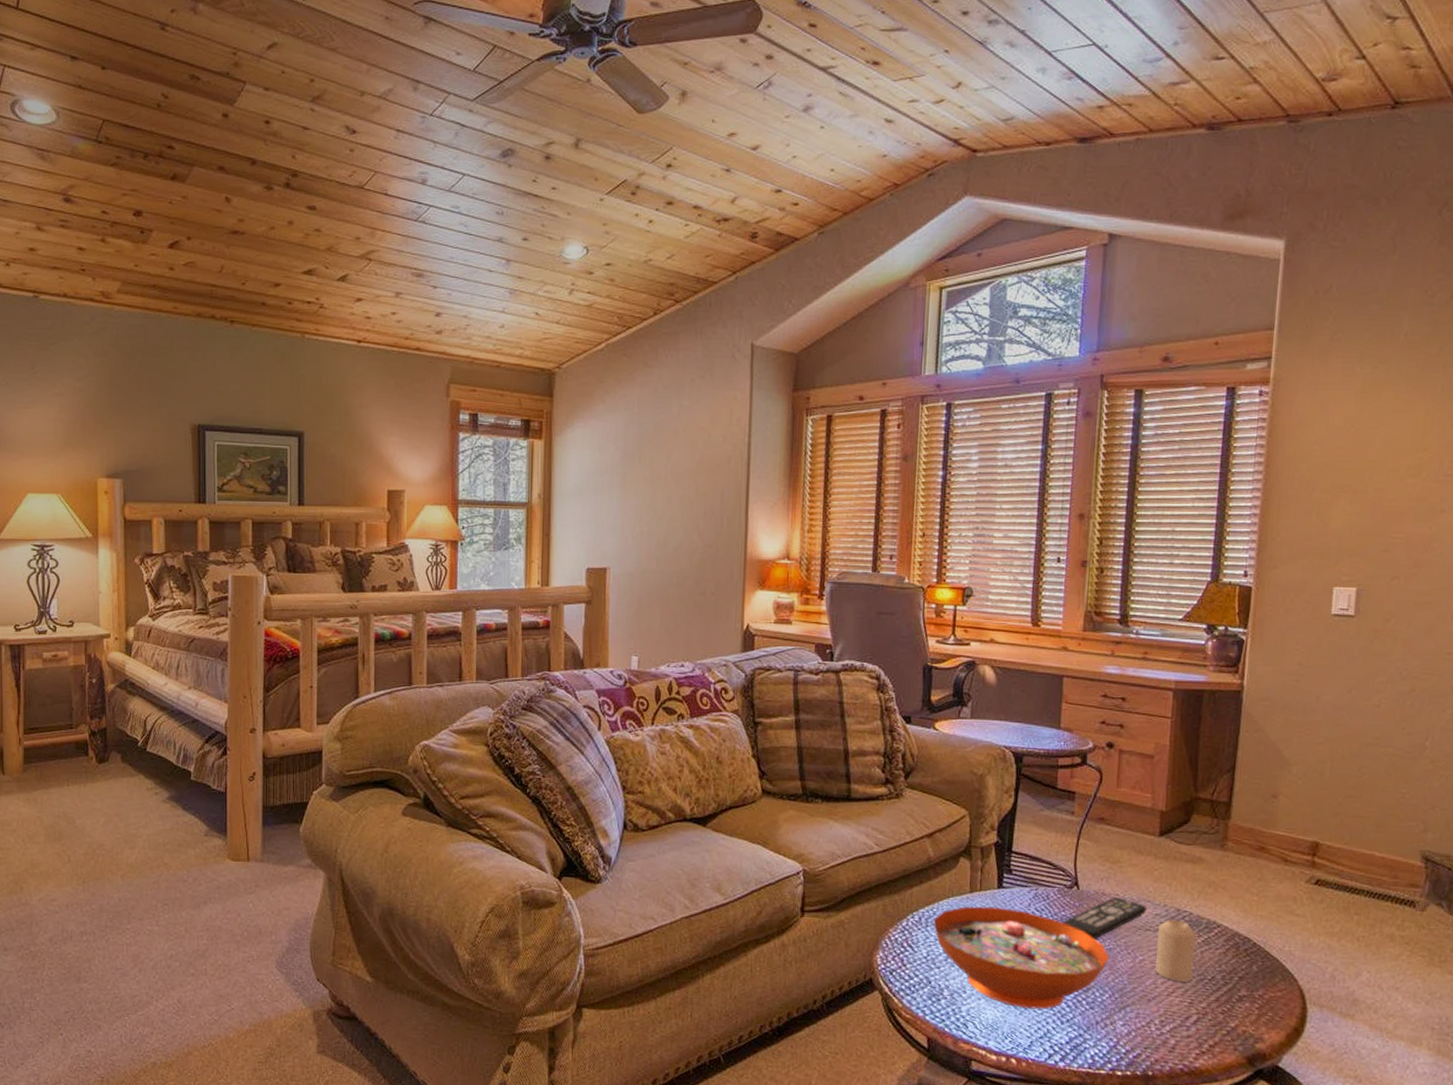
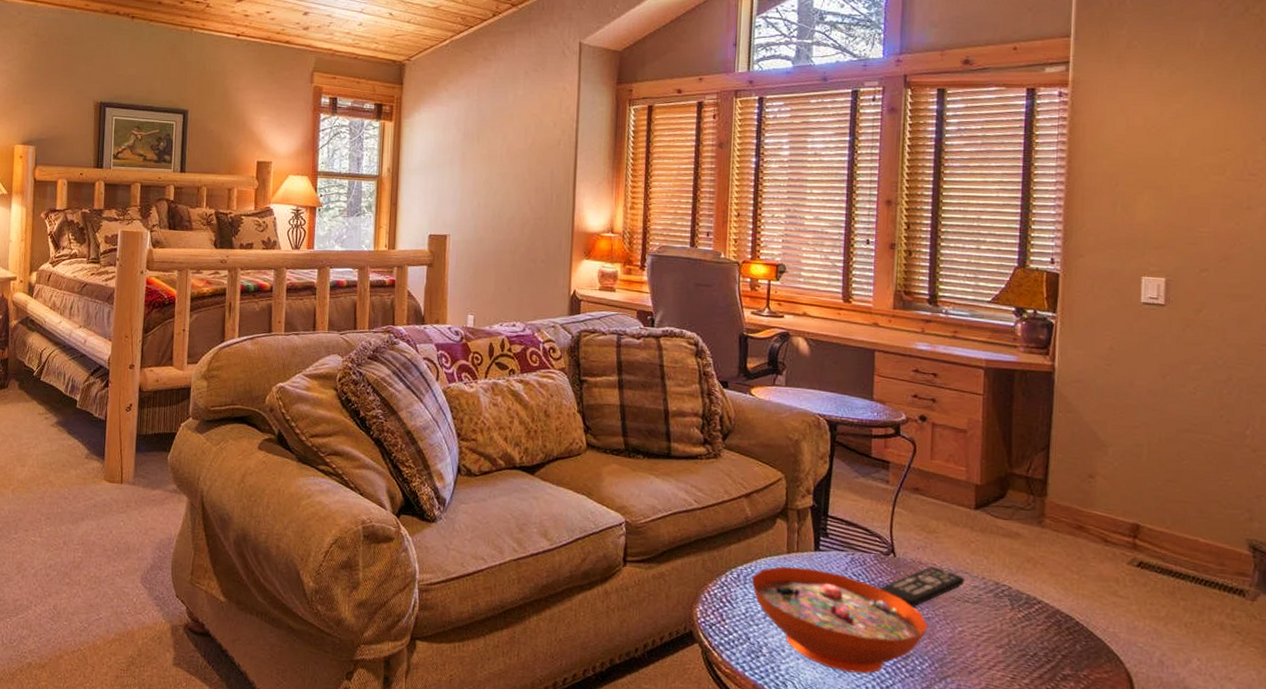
candle: present [1155,919,1196,982] -> none [975,592,1016,657]

